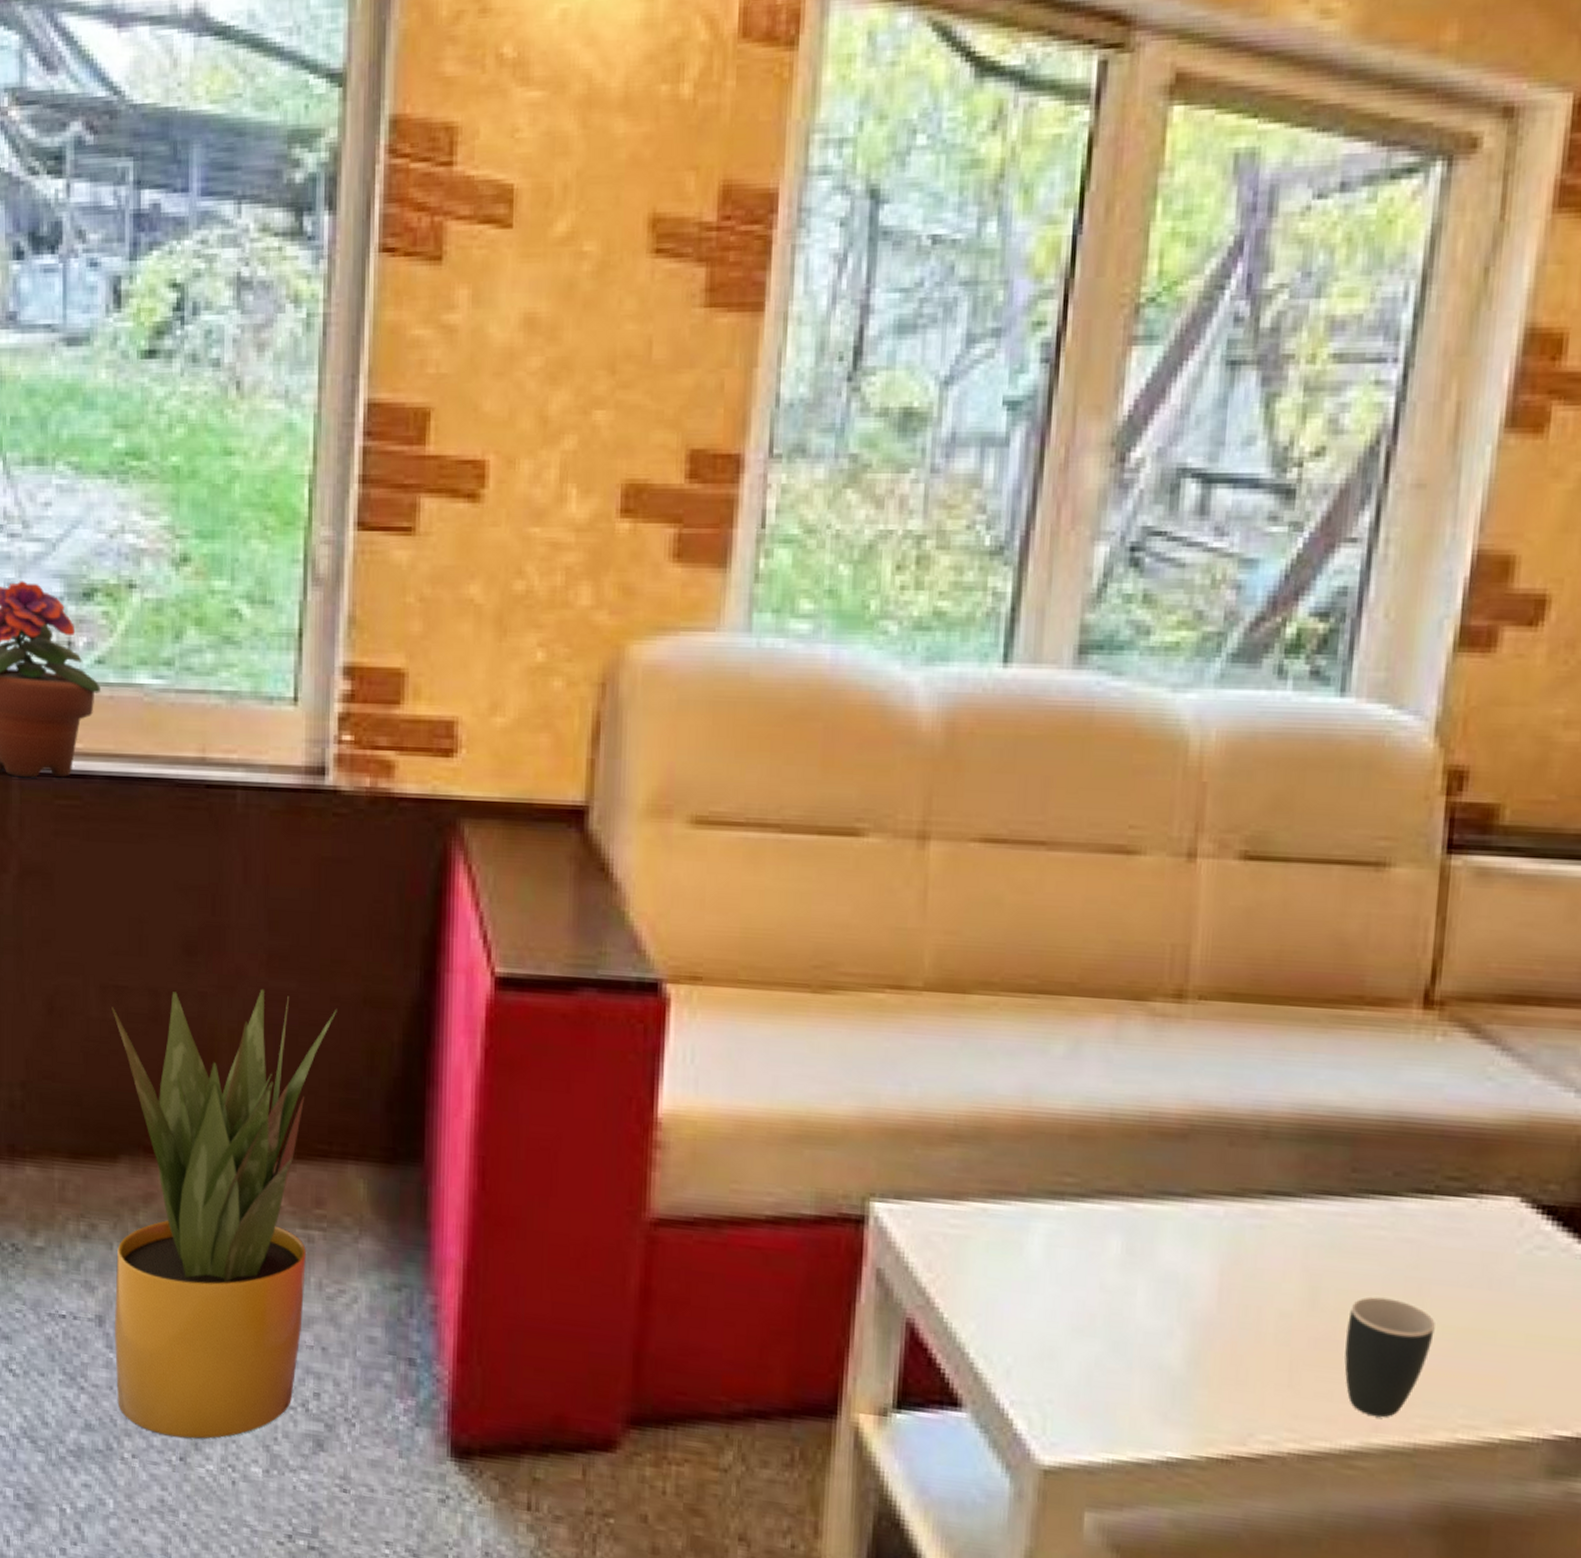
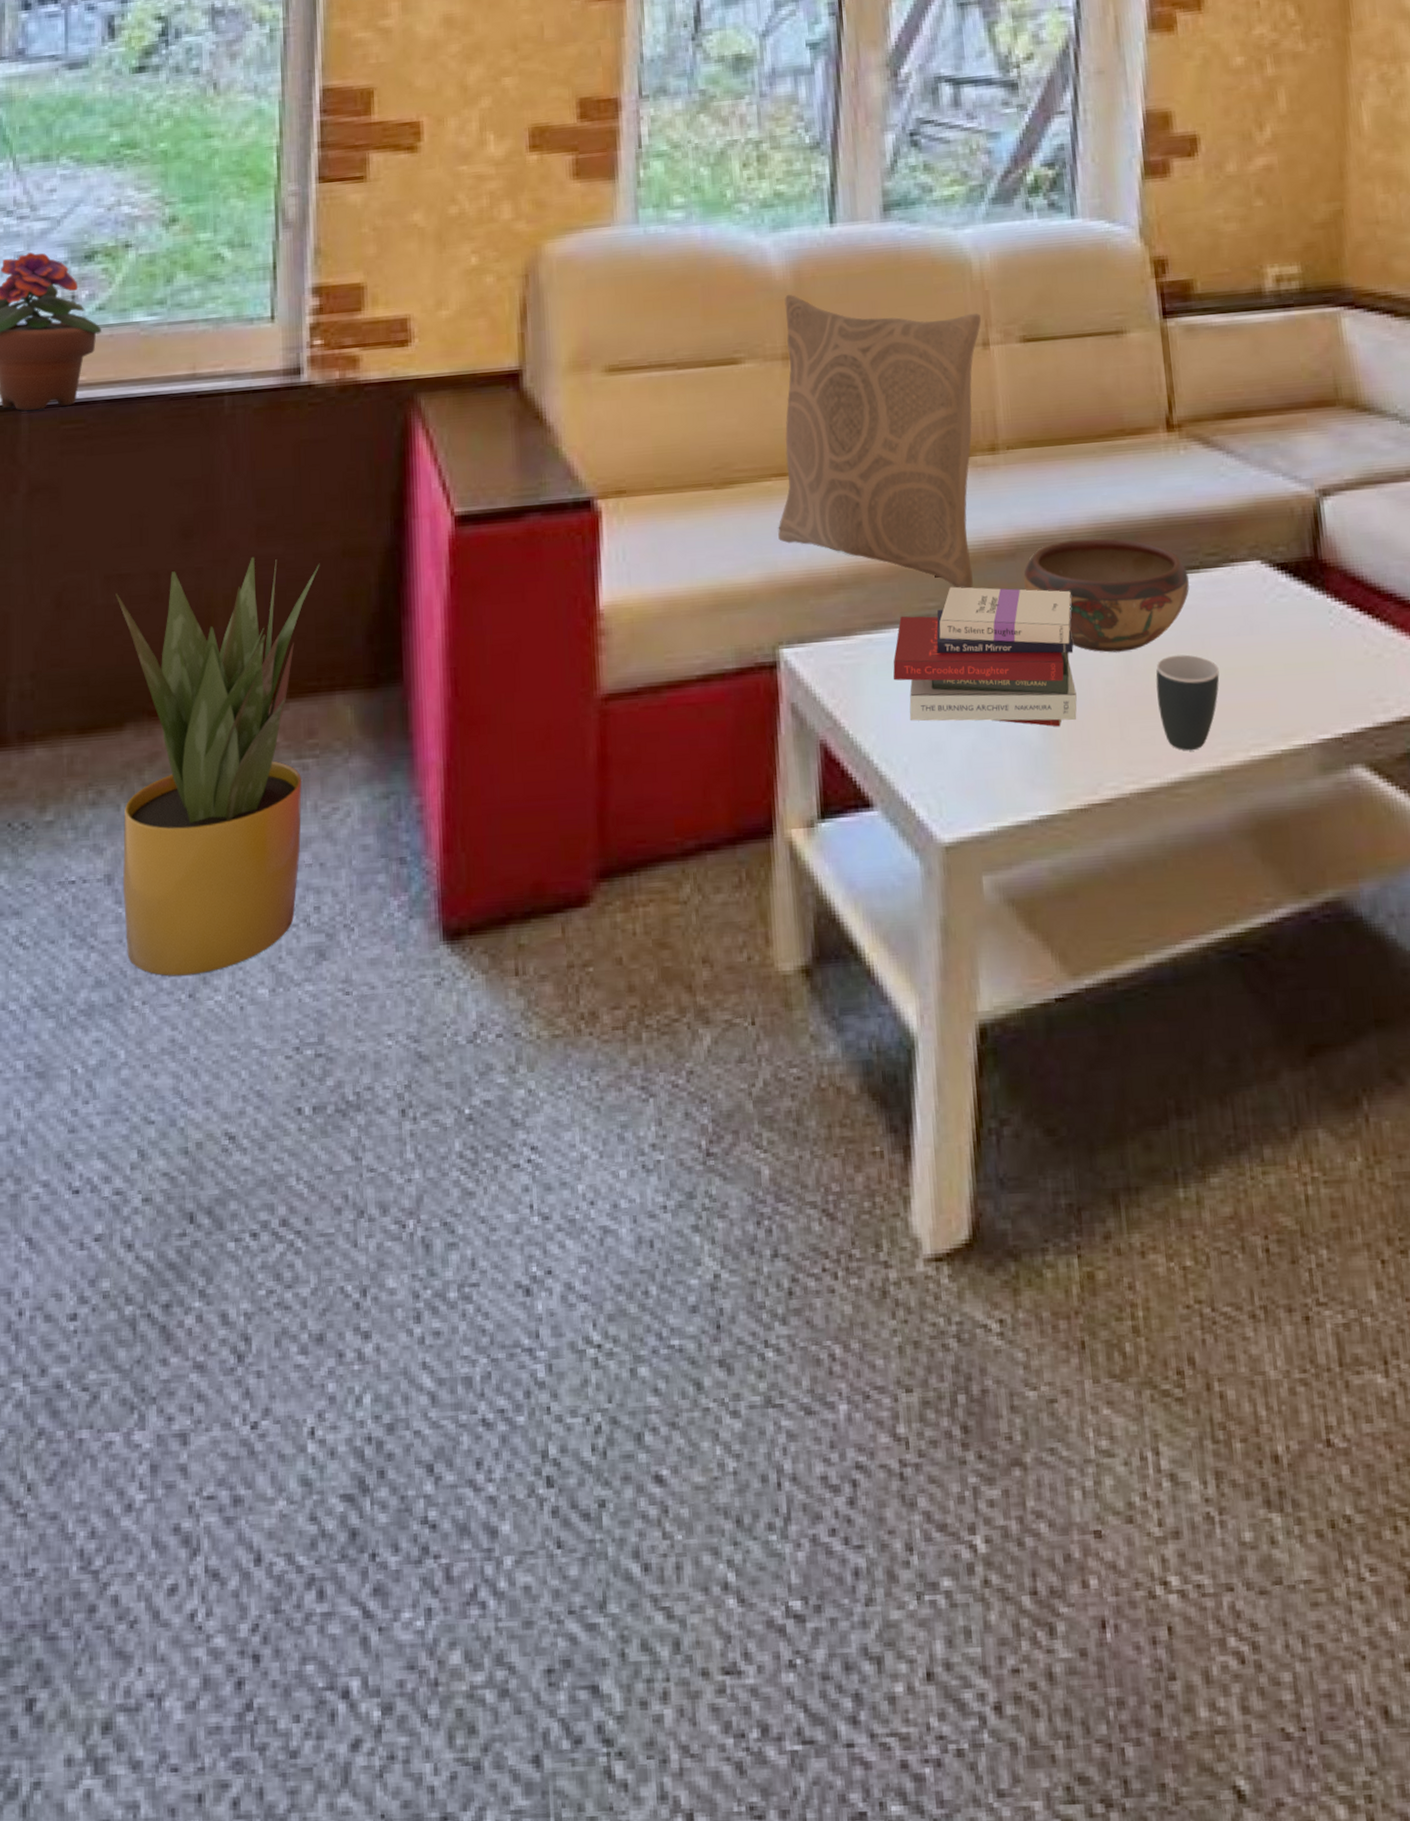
pillow: none [885,753,1190,1169] -> present [778,295,981,589]
books: none [1007,1162,1253,1357] -> present [893,586,1077,727]
decorative bowl: none [1193,1129,1417,1282] -> present [1024,538,1190,653]

